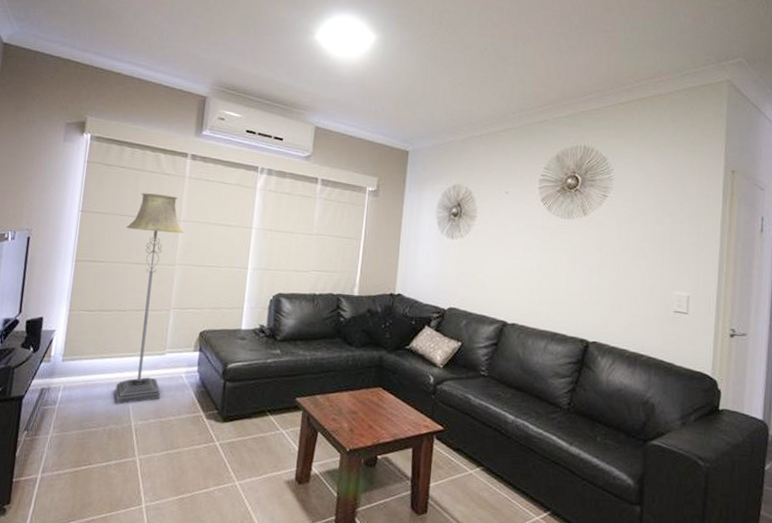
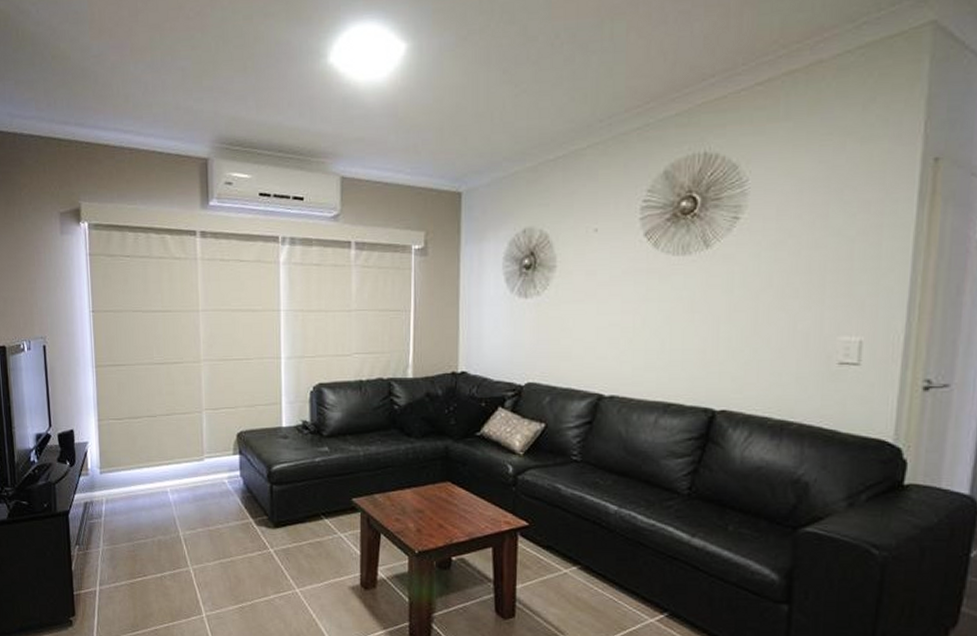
floor lamp: present [115,193,184,405] -> none [141,282,205,515]

